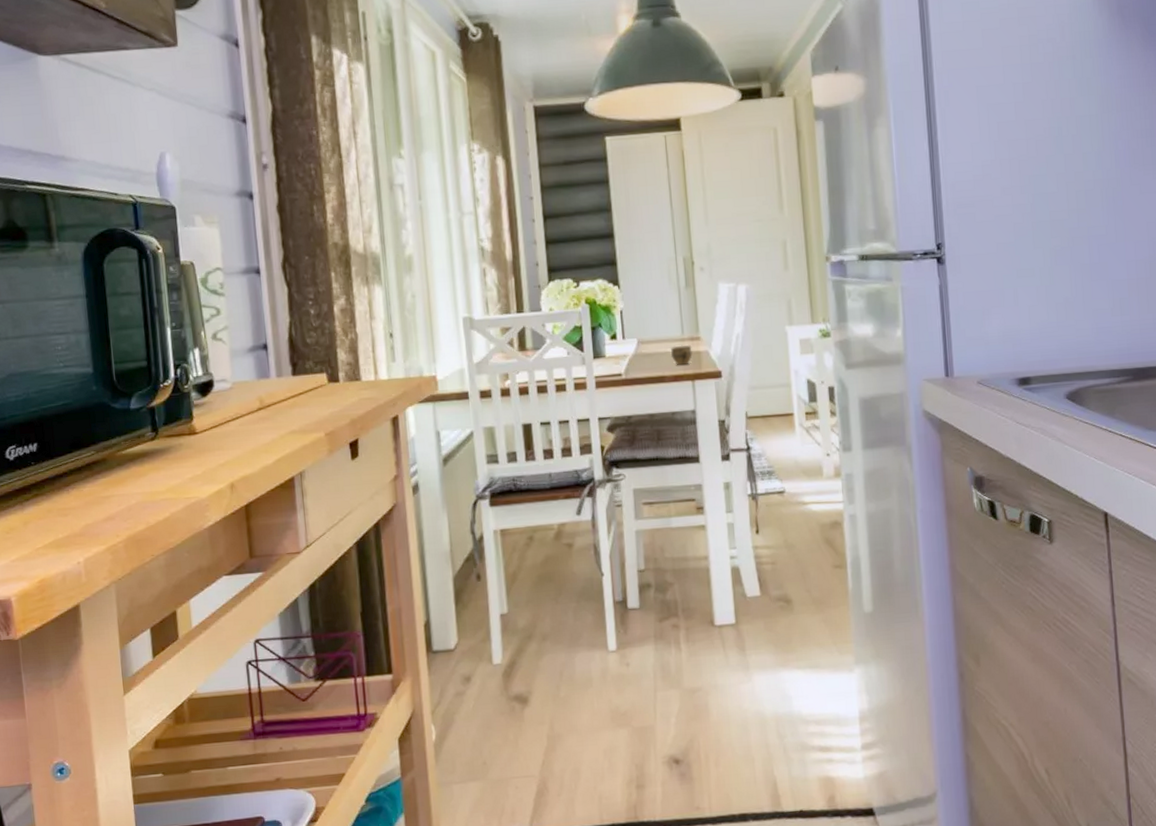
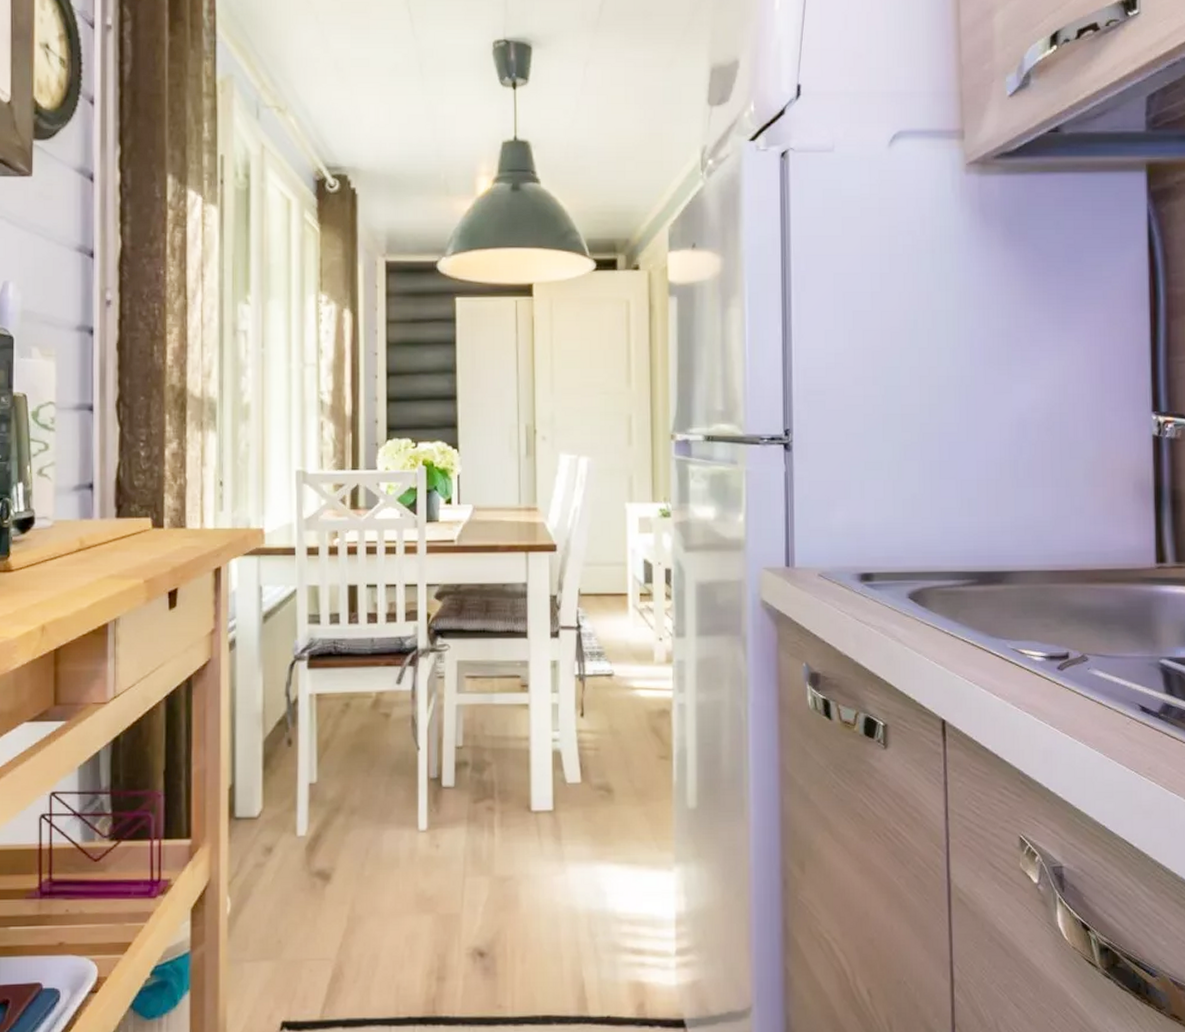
cup: present [671,345,693,365] -> none [507,515,528,535]

